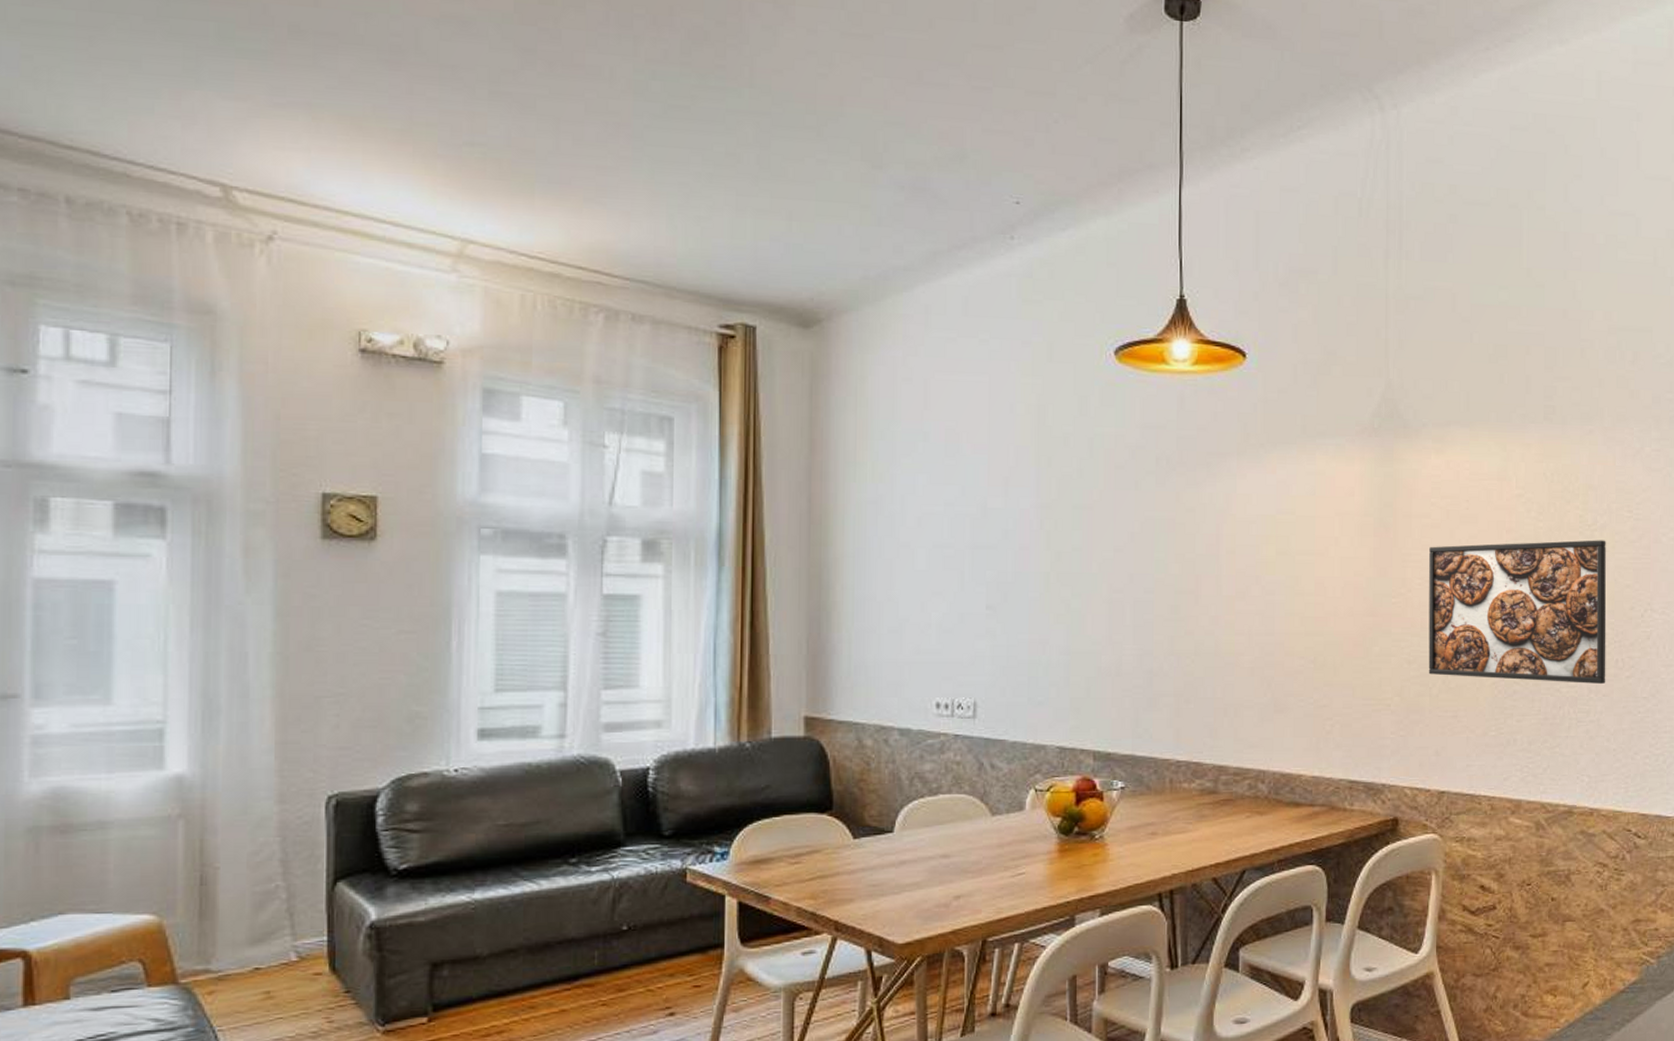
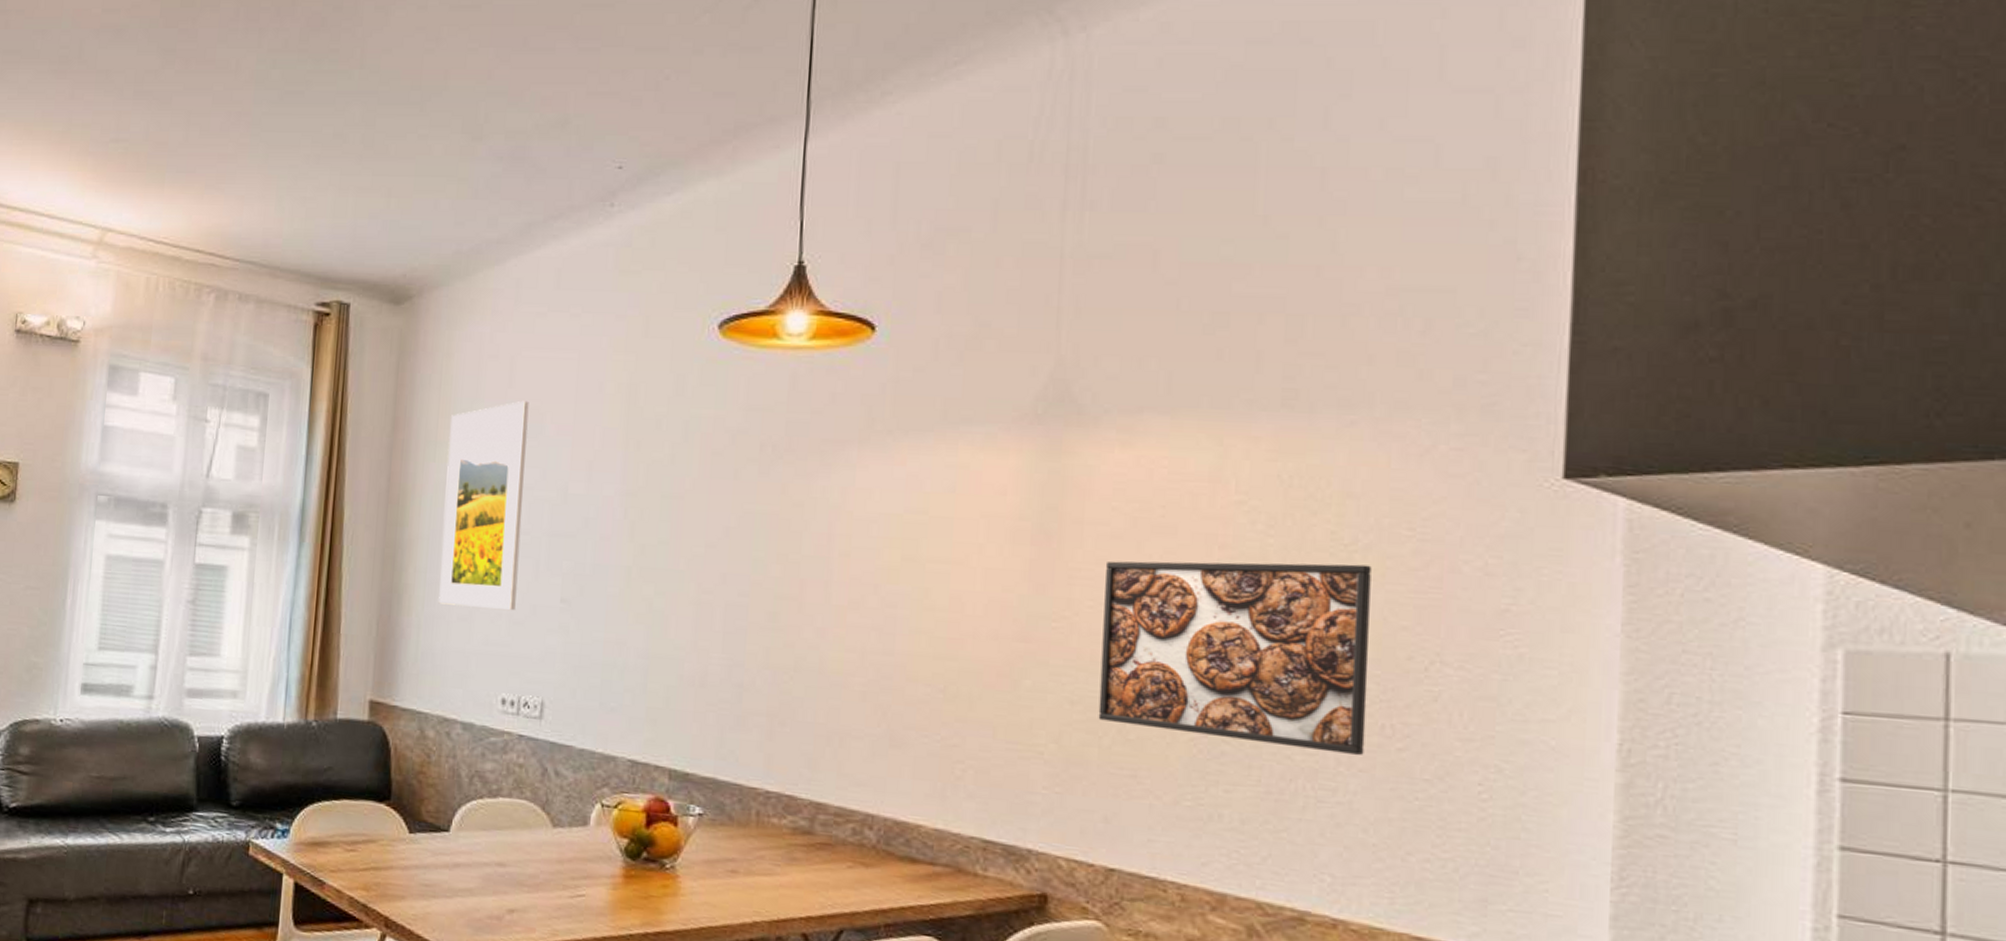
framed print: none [868,421,945,620] -> present [438,400,529,611]

